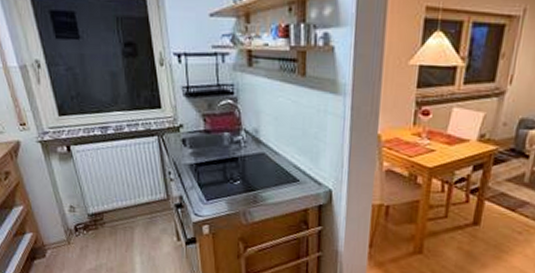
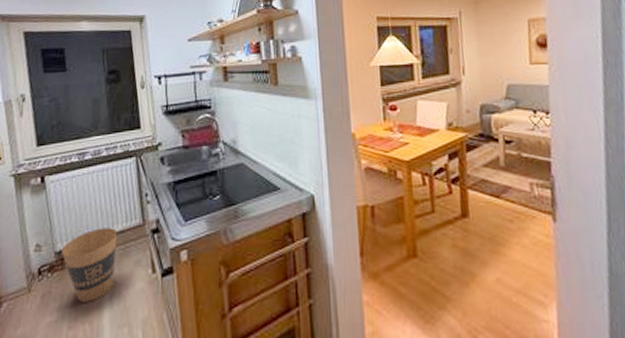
trash can: none [93,198,144,258] -> present [61,228,118,302]

